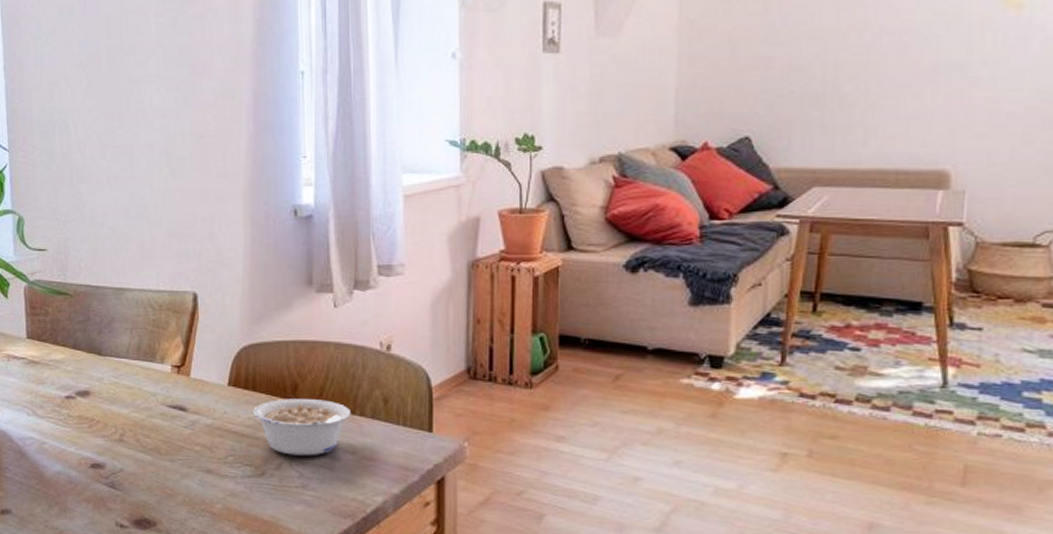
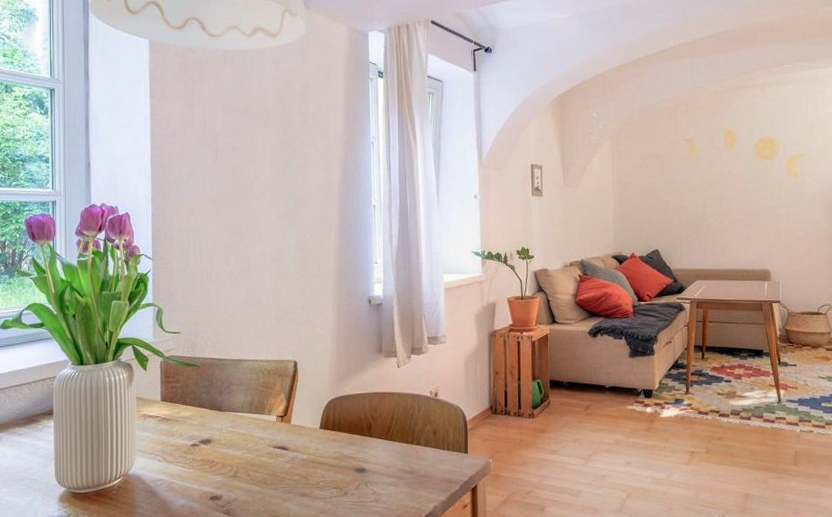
legume: present [253,398,351,456] -> none [338,435,410,478]

